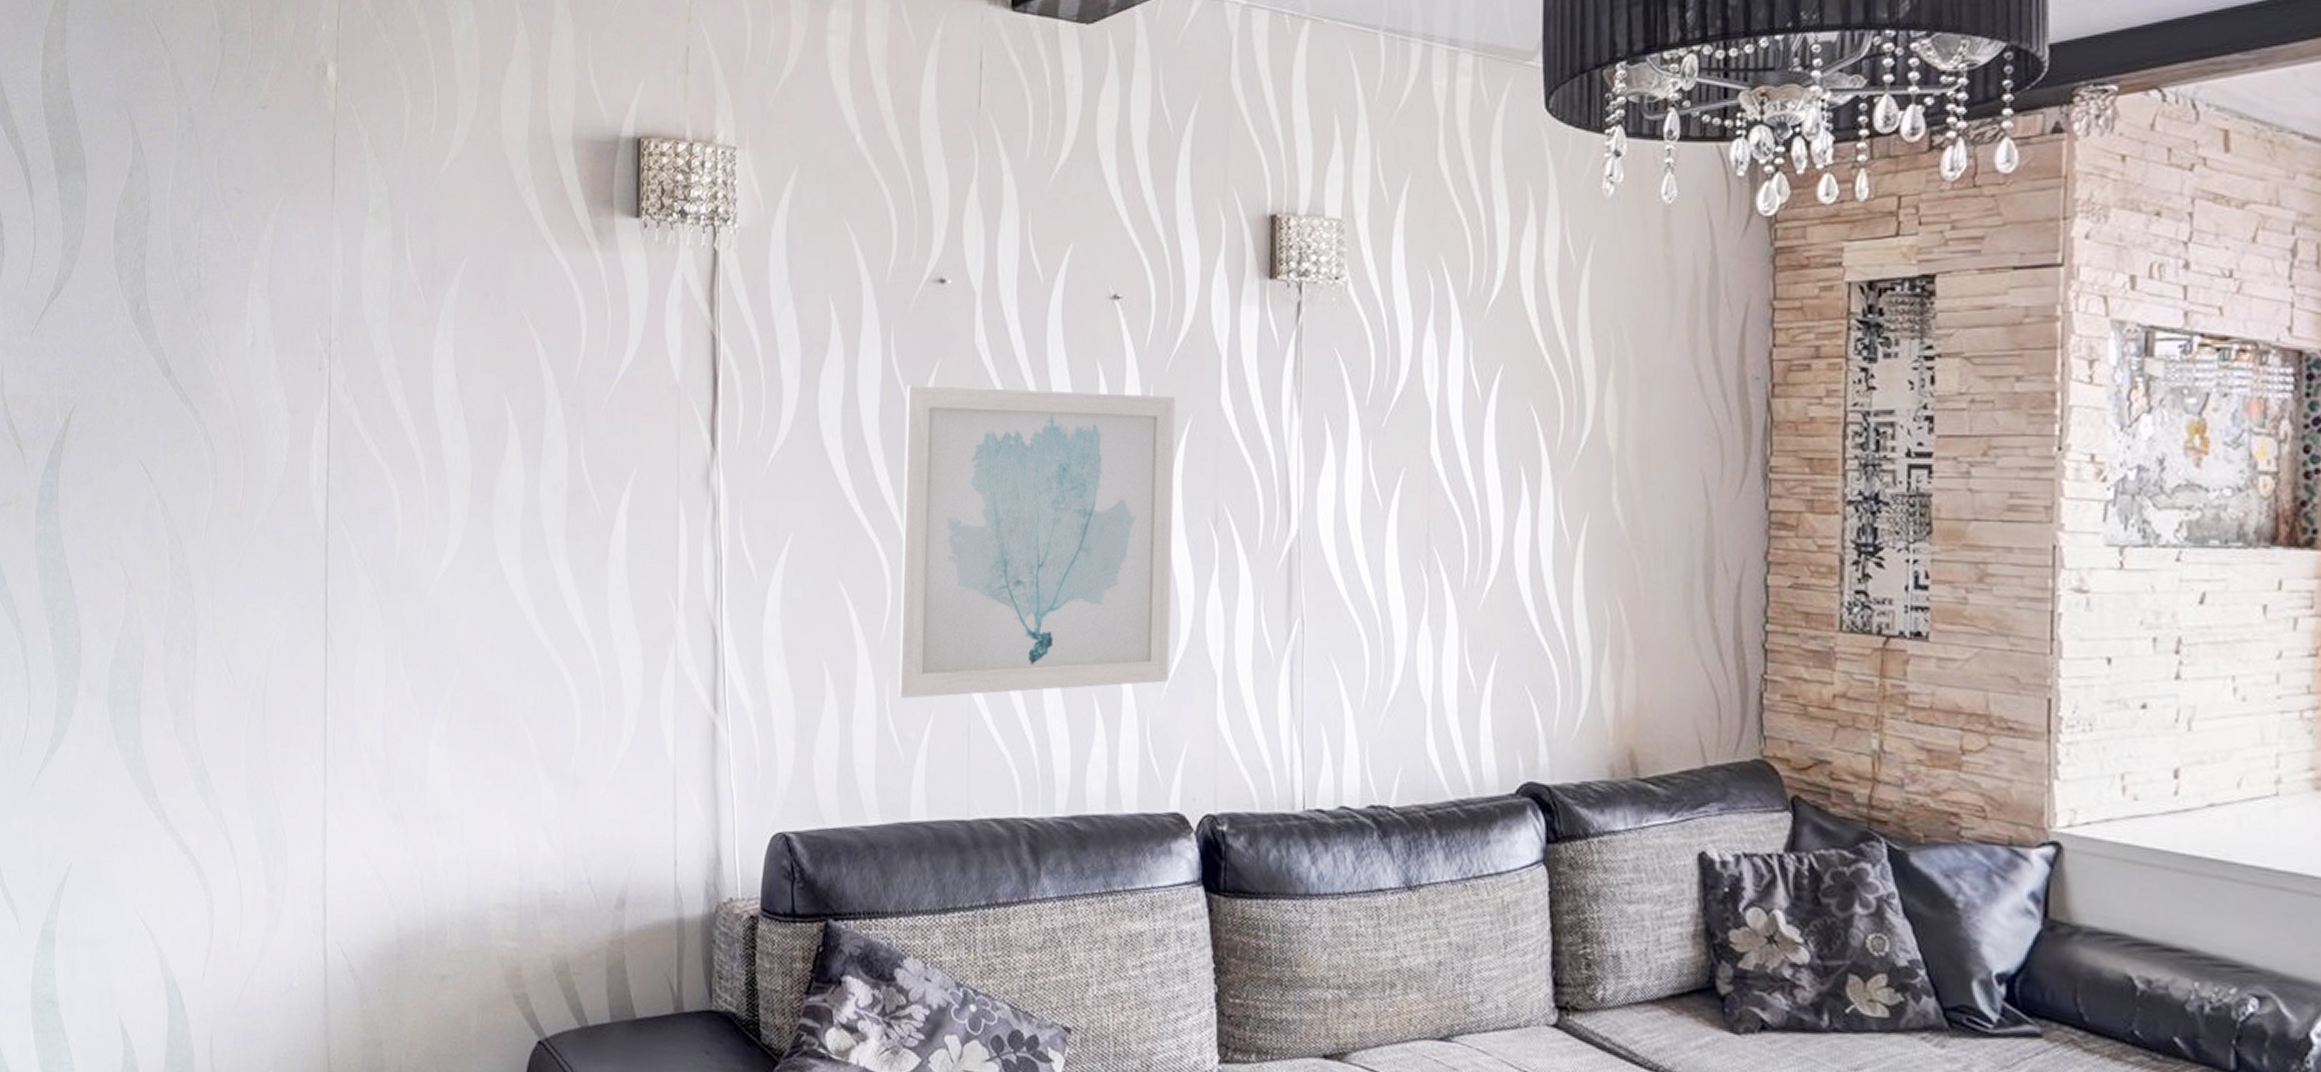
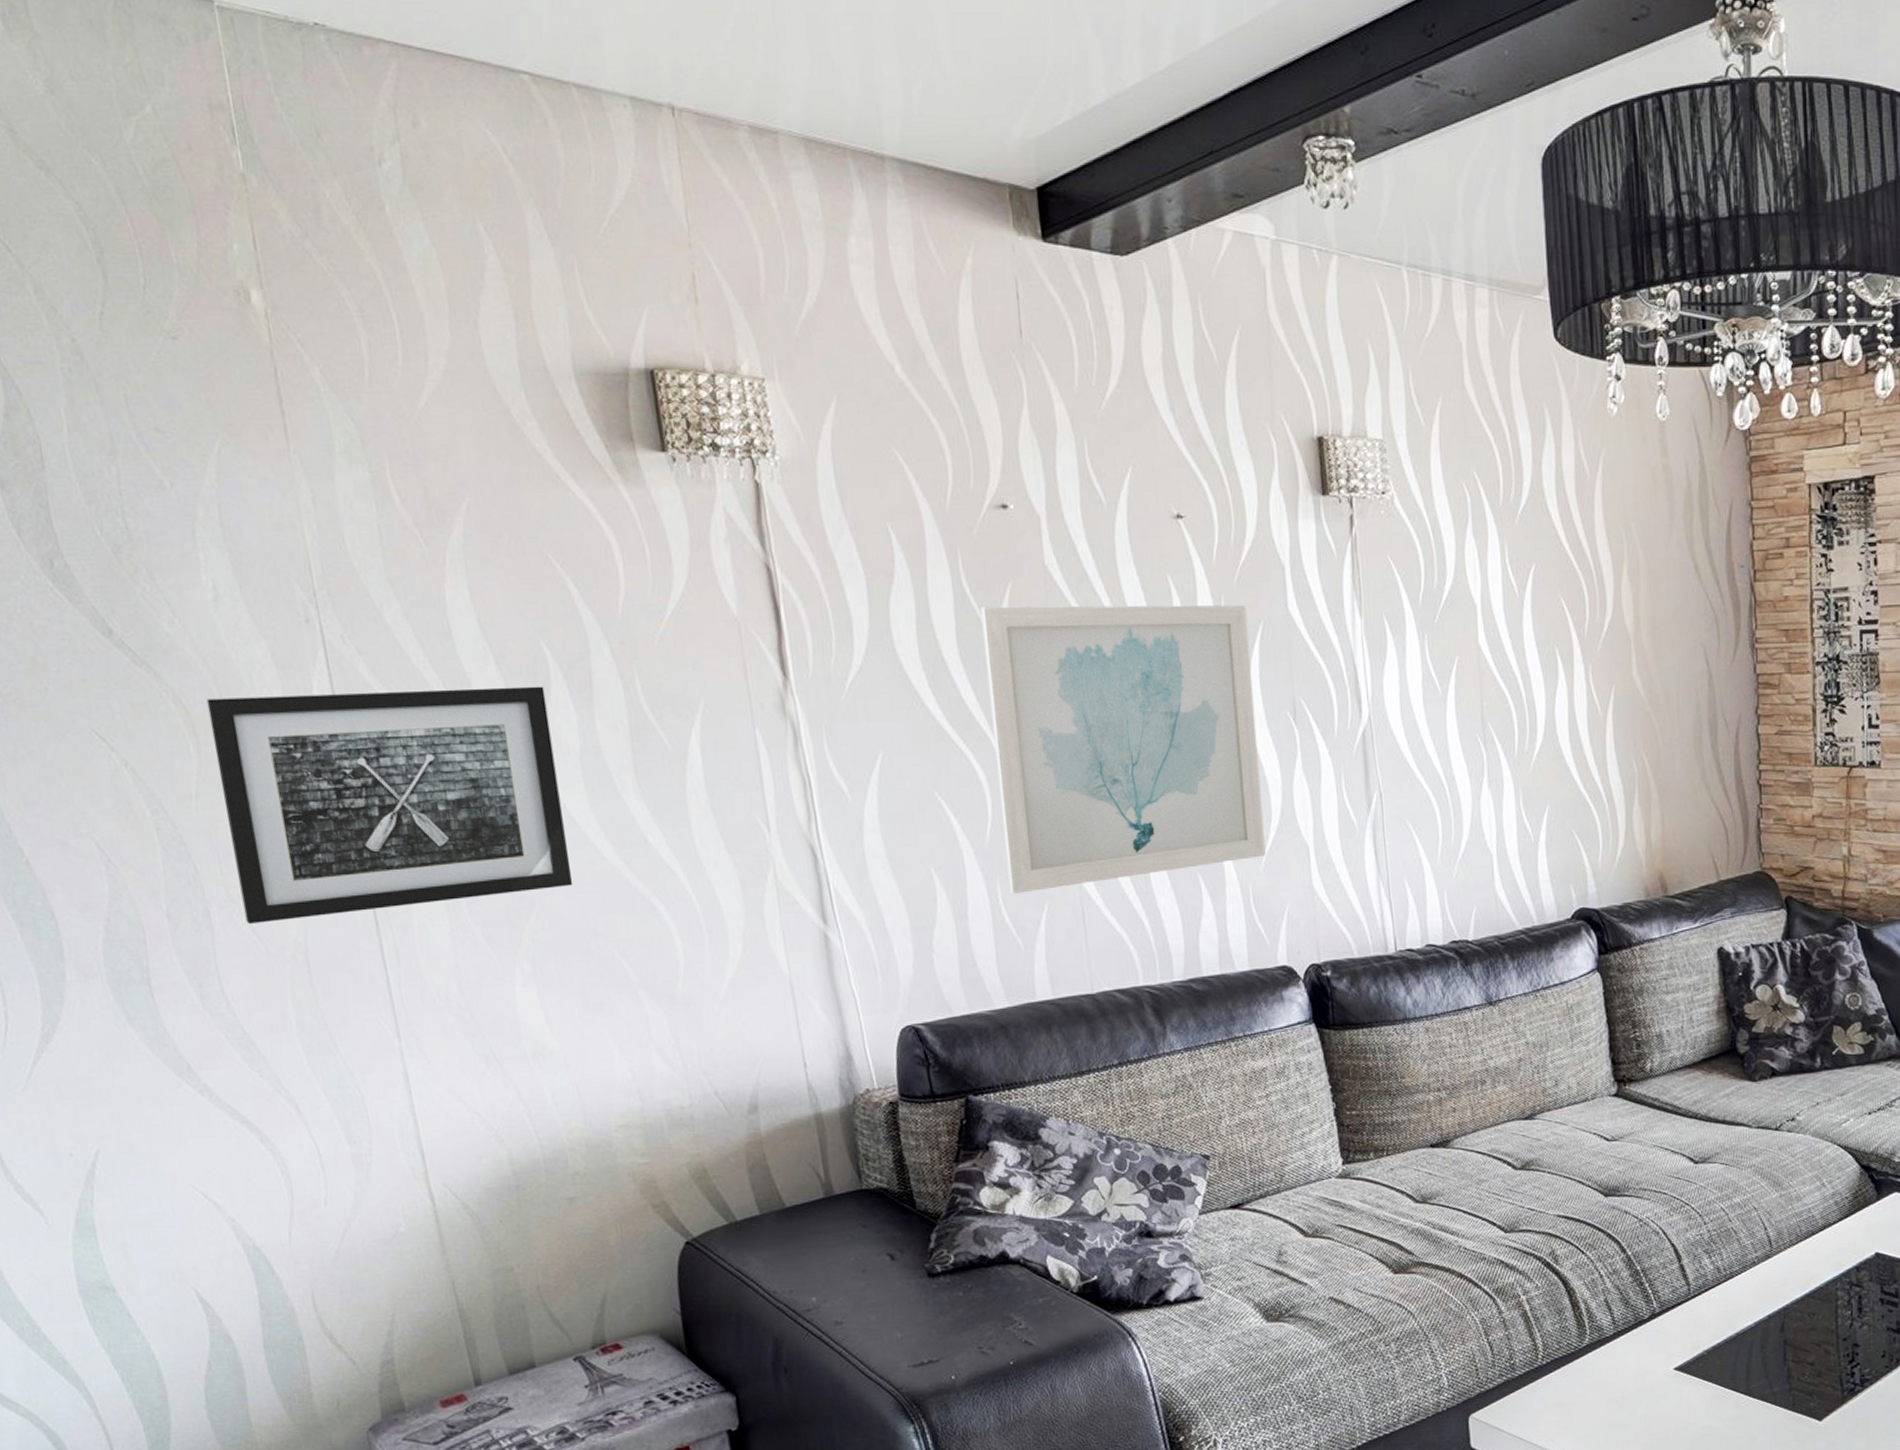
wall art: none [223,438,501,658] -> present [206,686,574,925]

